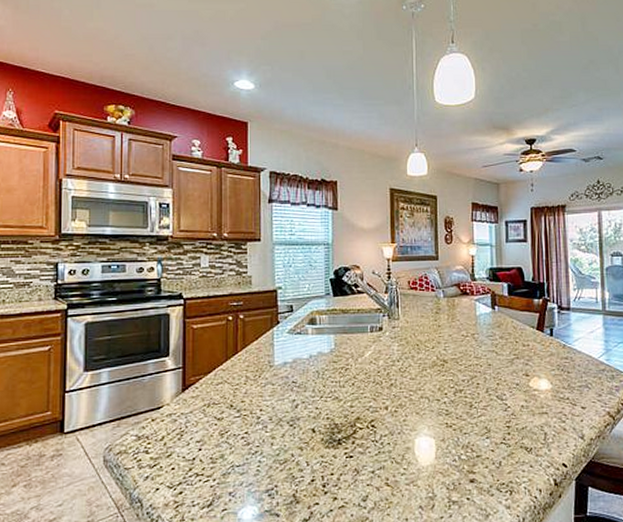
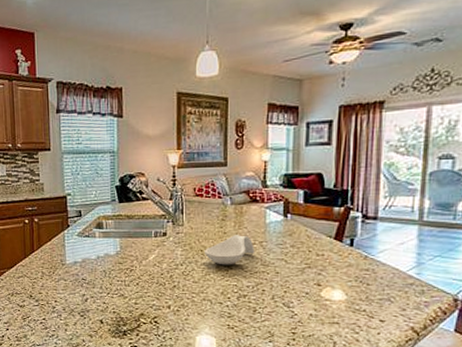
spoon rest: none [421,328,468,360] -> present [205,235,255,265]

